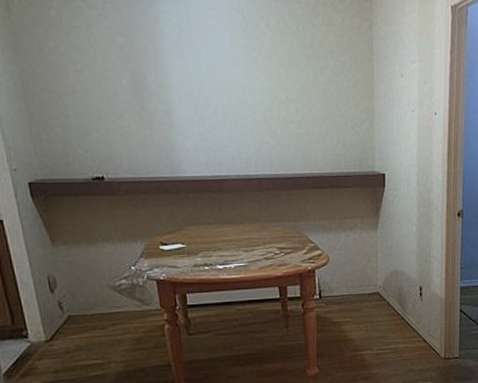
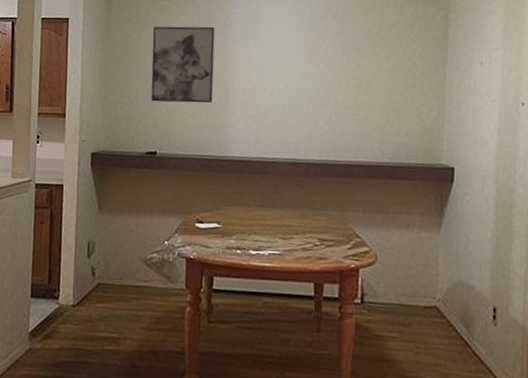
wall art: none [70,32,155,122] -> present [150,26,215,103]

